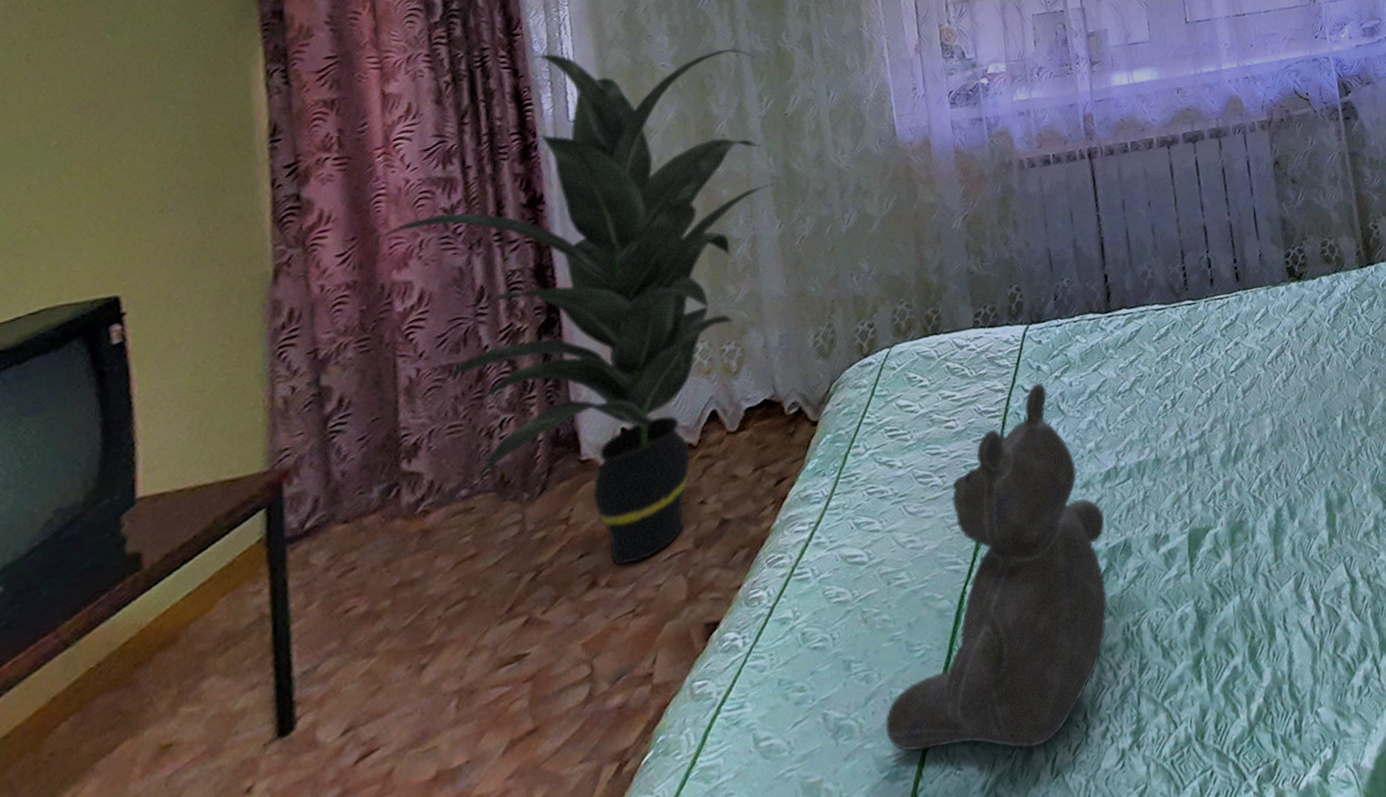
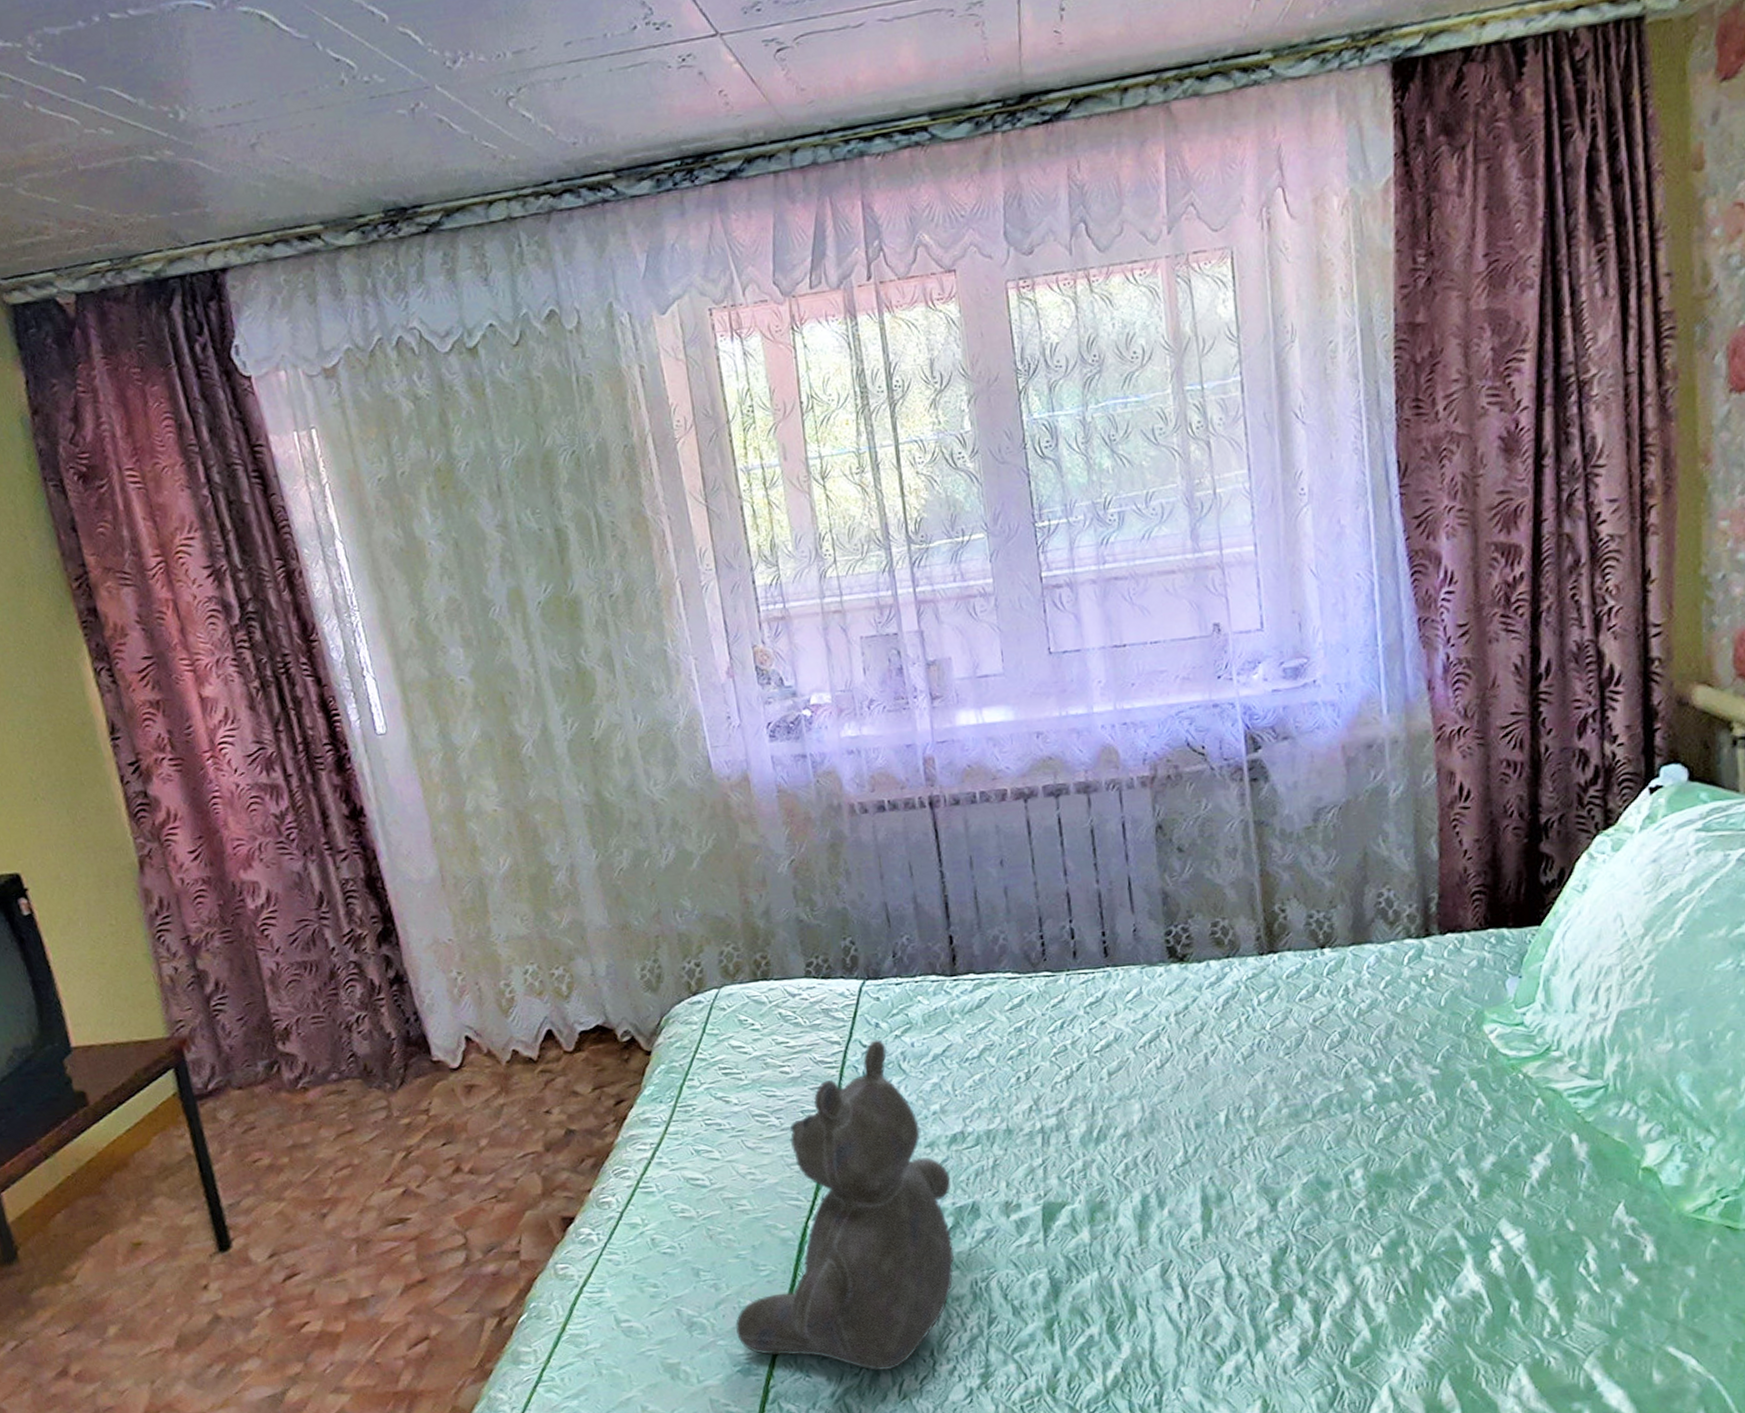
indoor plant: present [371,48,773,565] -> none [216,662,585,1156]

